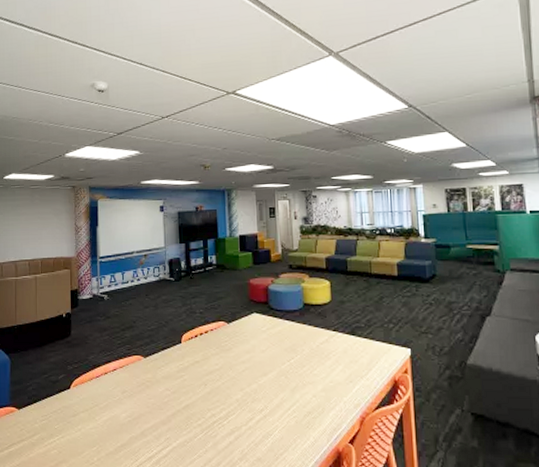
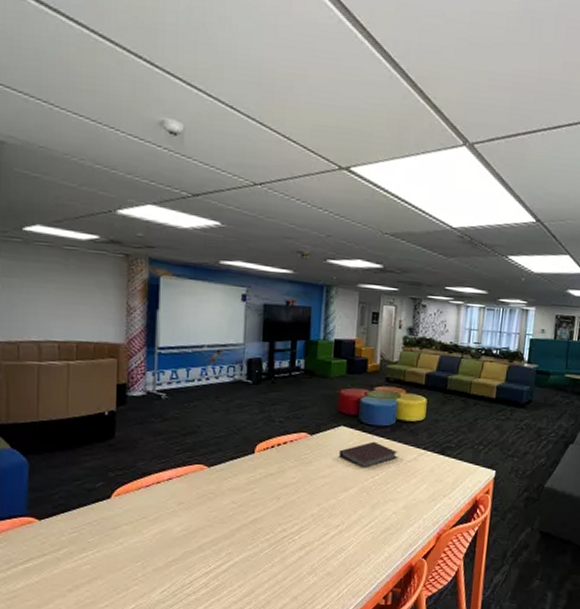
notebook: none [255,326,310,351] -> present [339,441,398,467]

